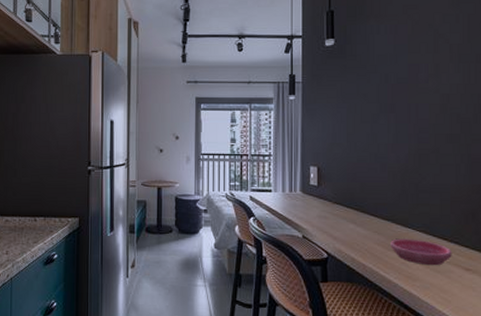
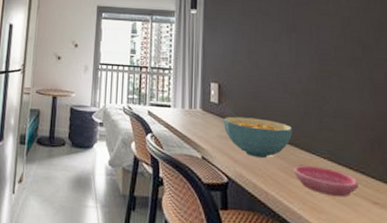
cereal bowl: none [323,197,390,234] -> present [223,116,293,158]

